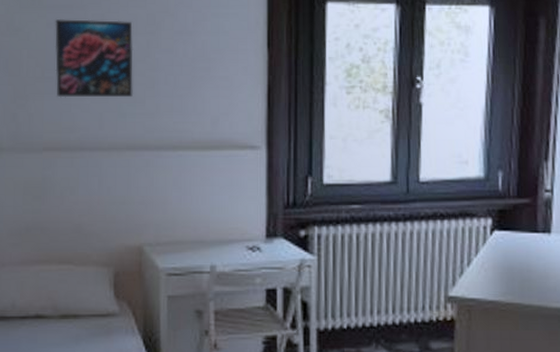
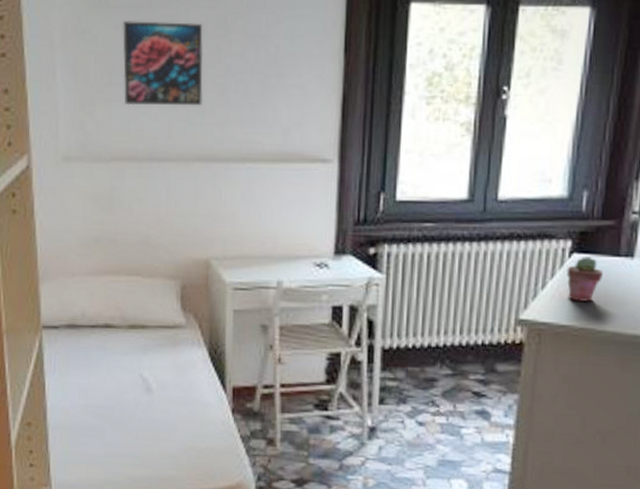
potted succulent: none [489,234,524,278] -> present [566,257,603,303]

